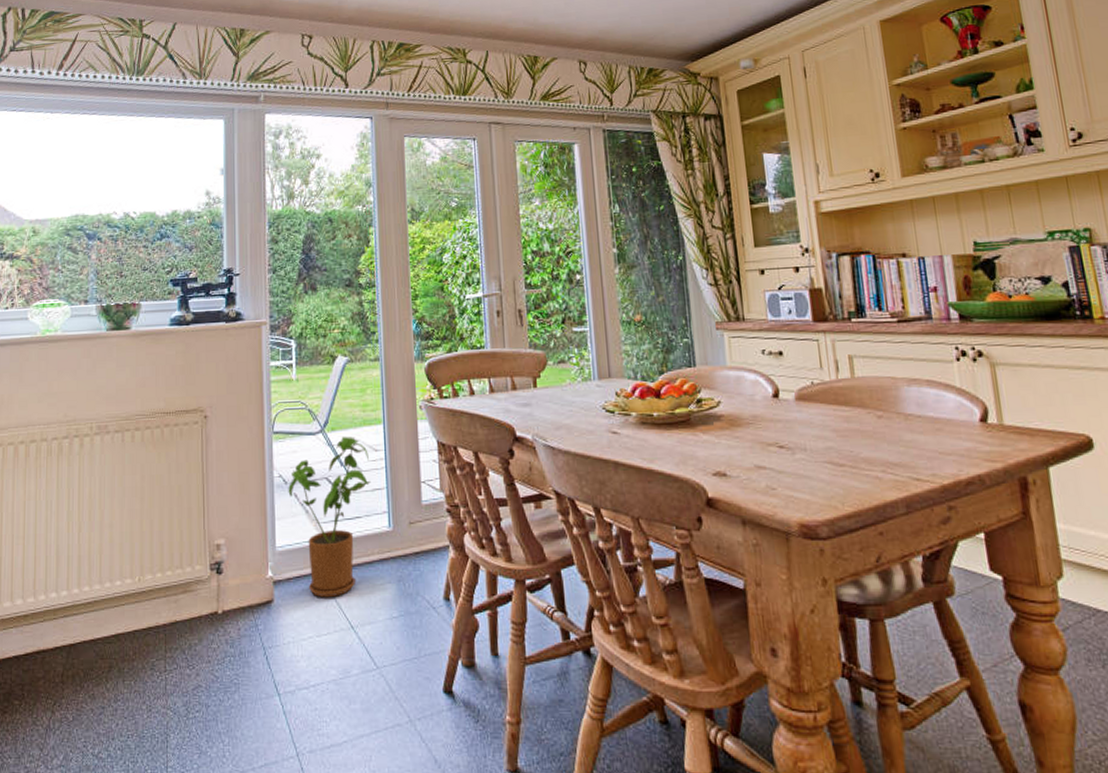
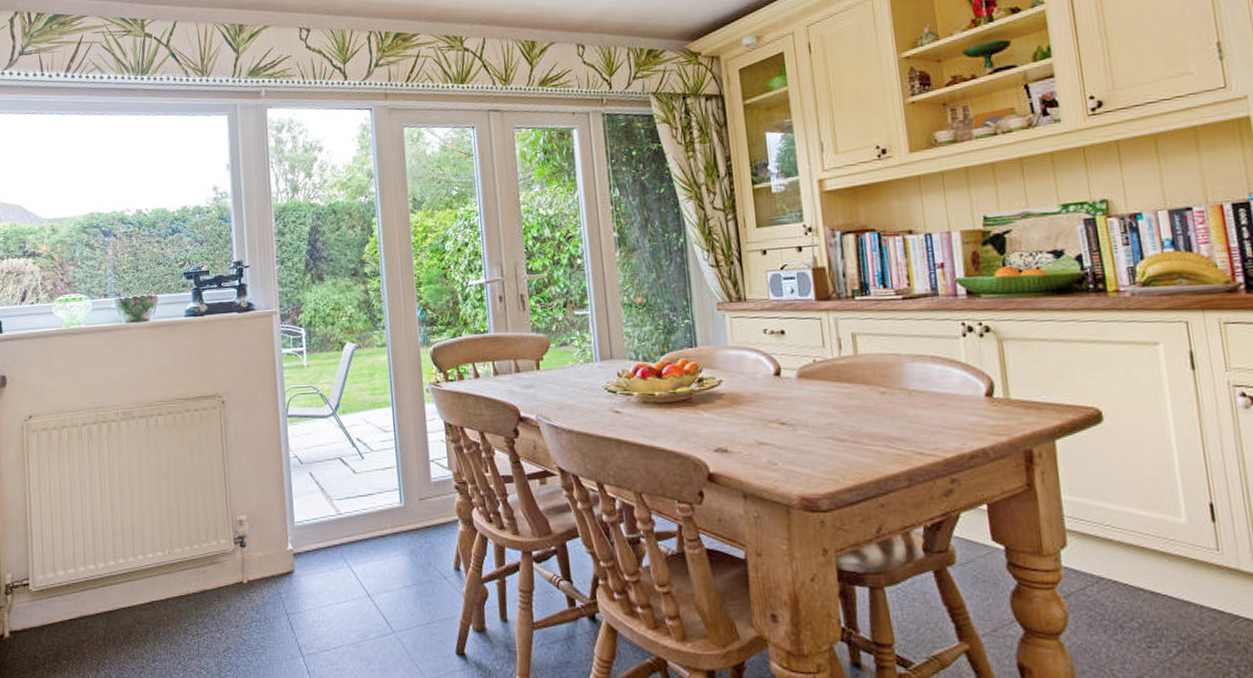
house plant: present [288,437,371,598] -> none [303,419,382,569]

